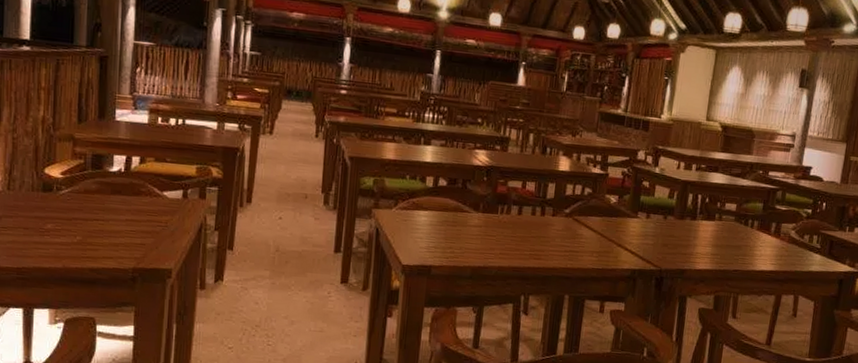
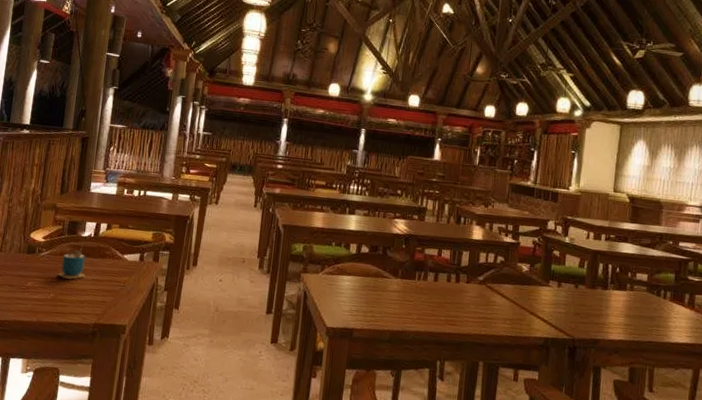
cup: none [83,179,119,220] -> present [57,243,86,279]

